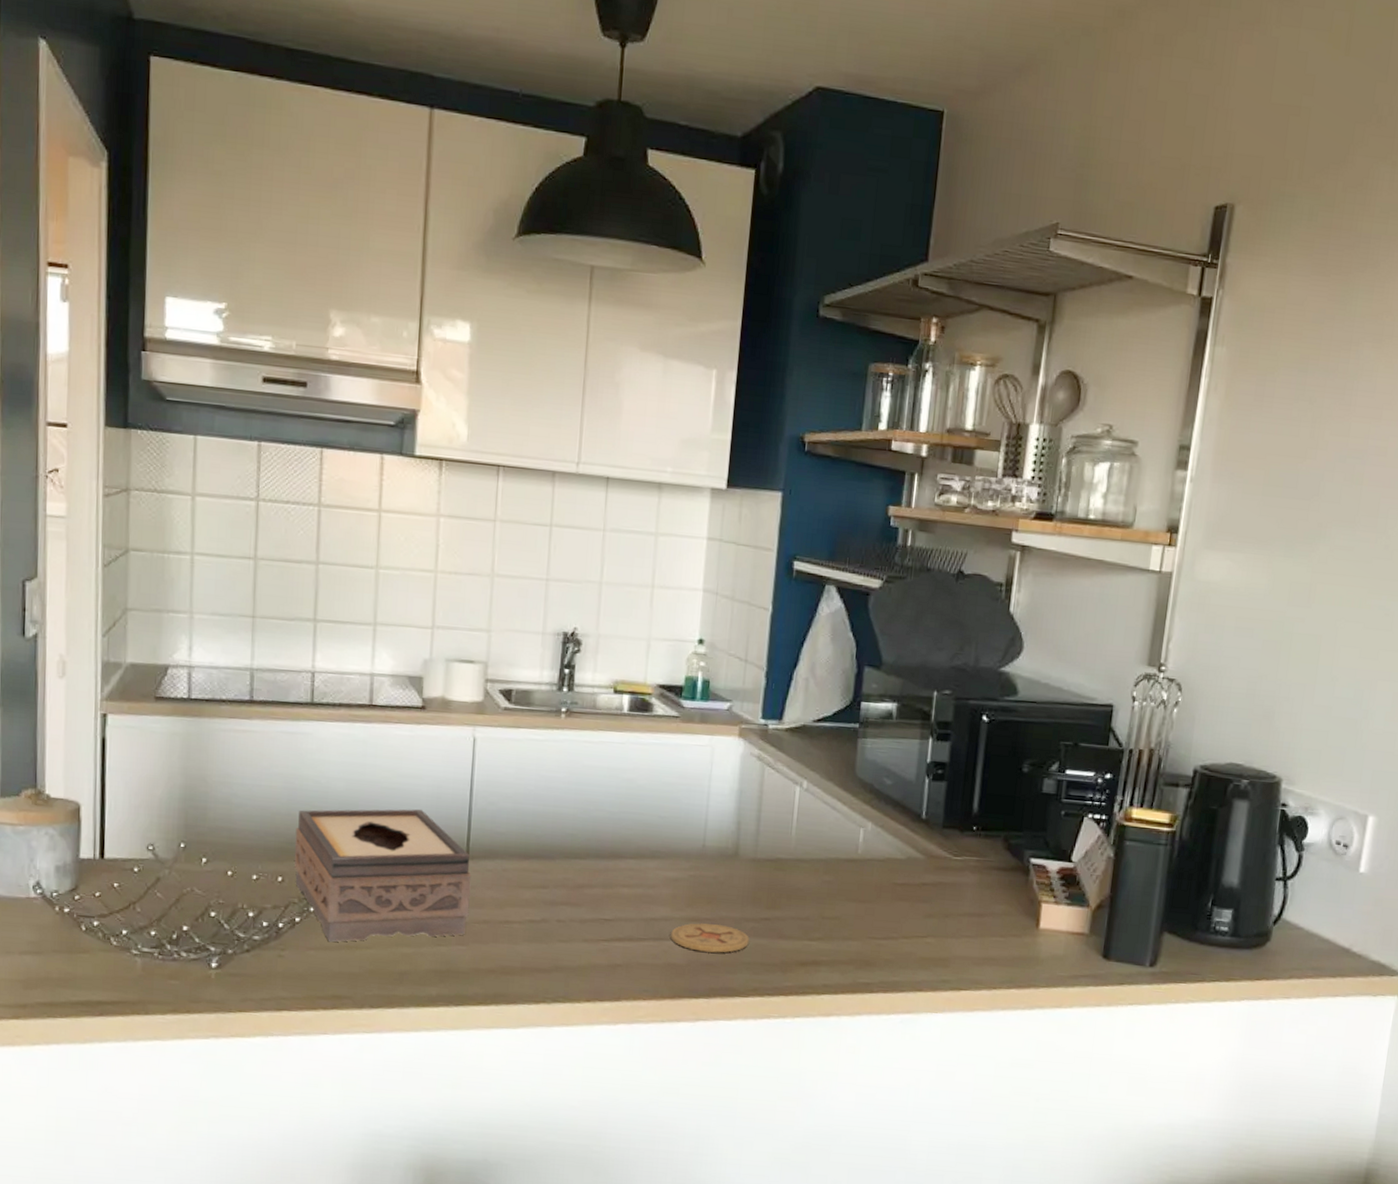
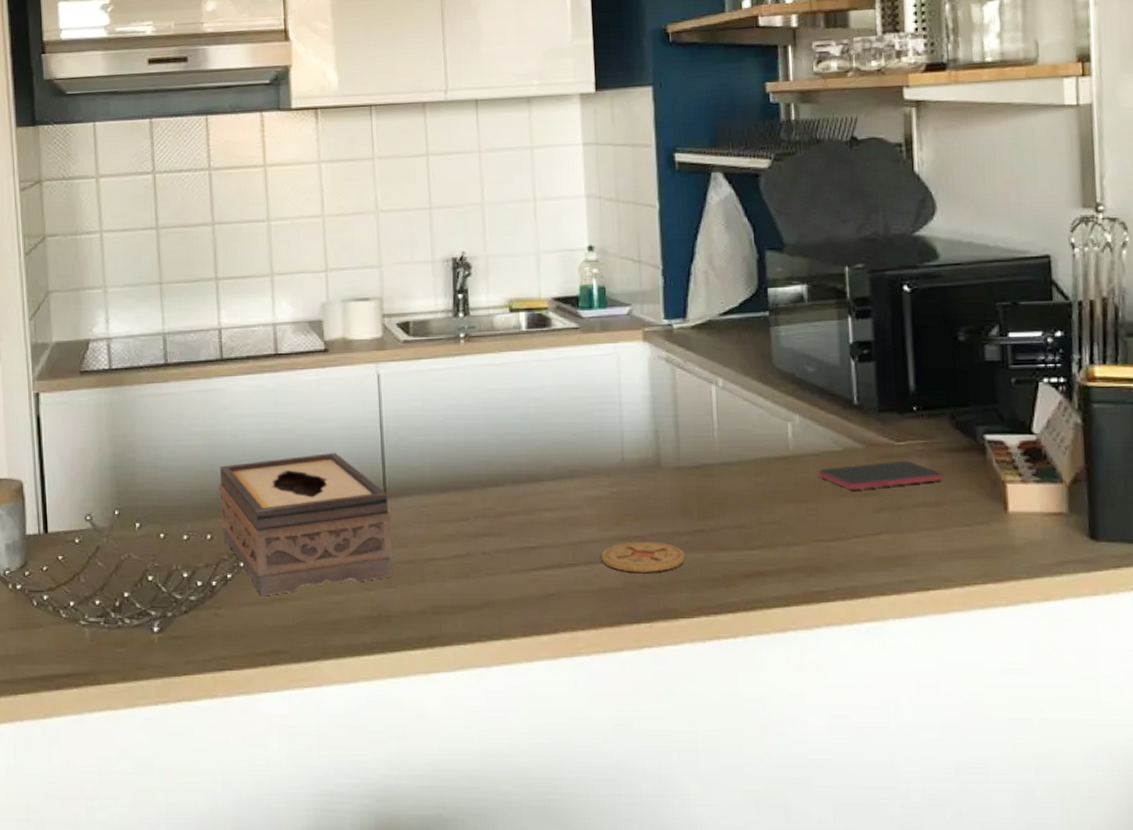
smartphone: none [880,873,989,896] -> present [818,460,943,489]

